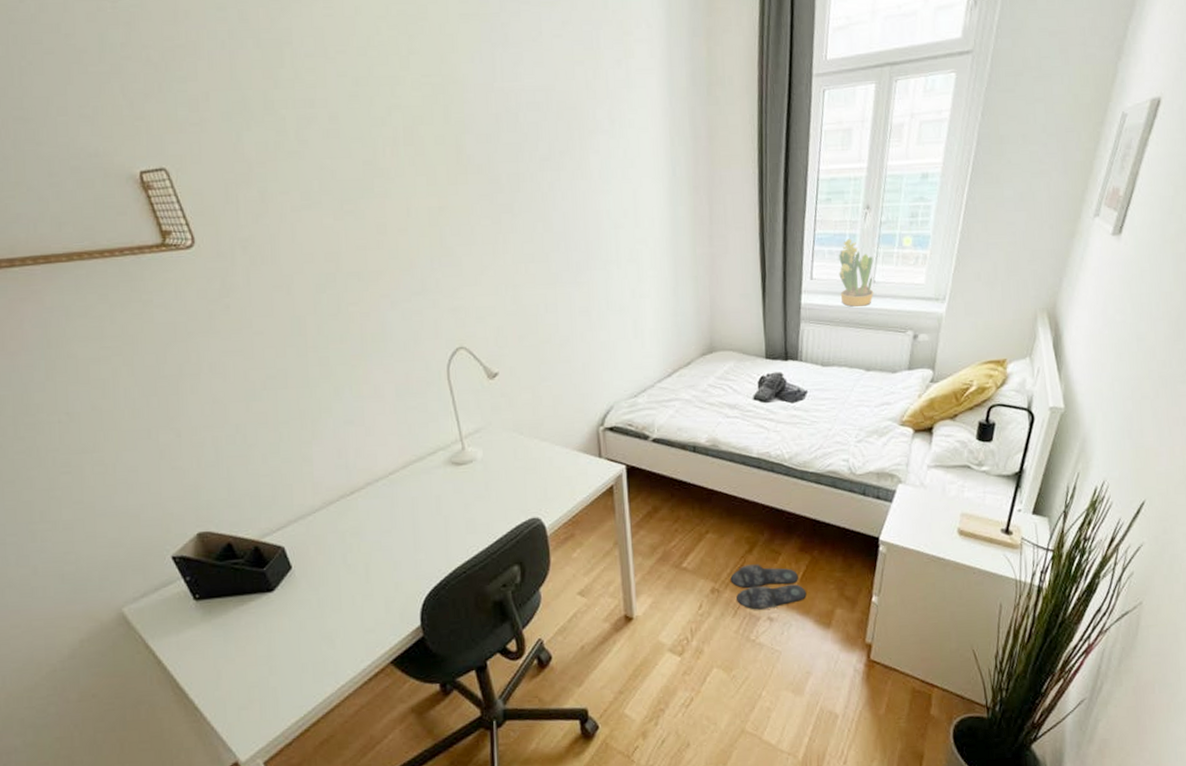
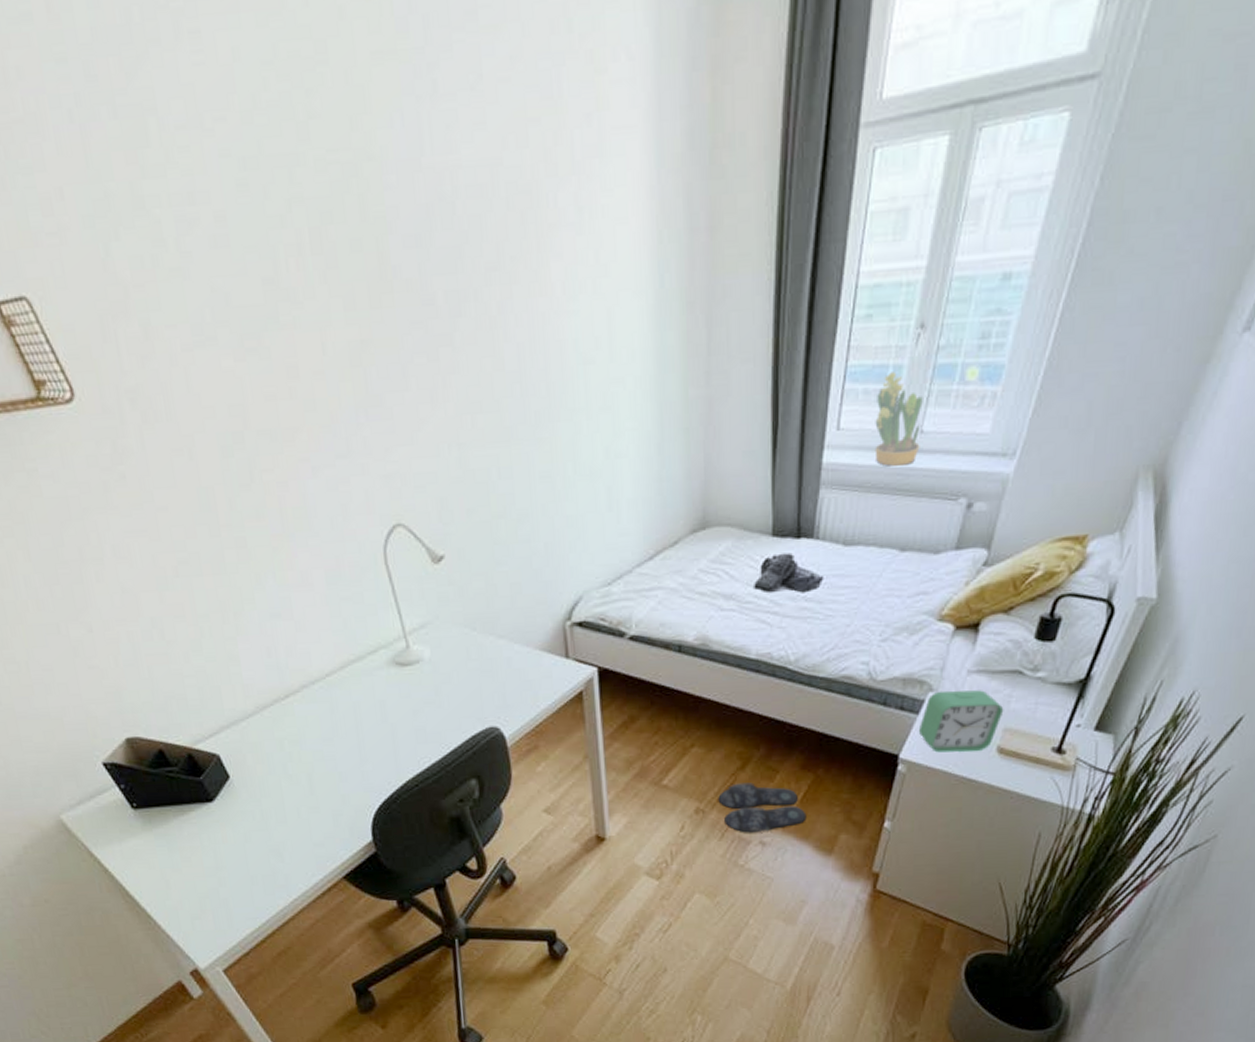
alarm clock: none [893,482,960,535] -> present [918,690,1004,753]

